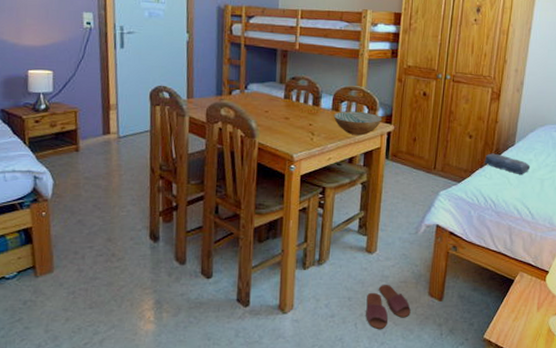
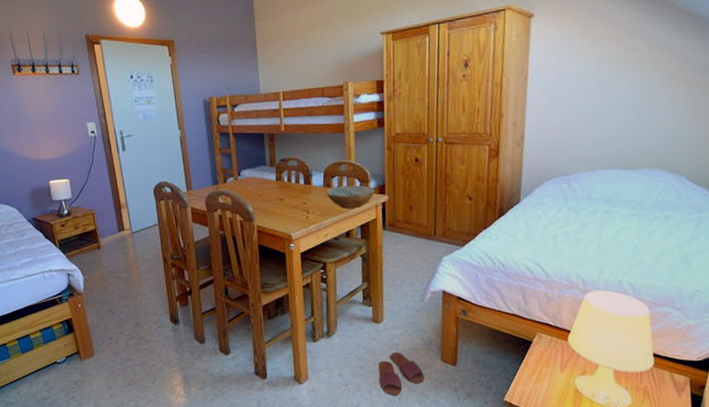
towel: present [484,153,531,174] -> none [487,213,540,233]

